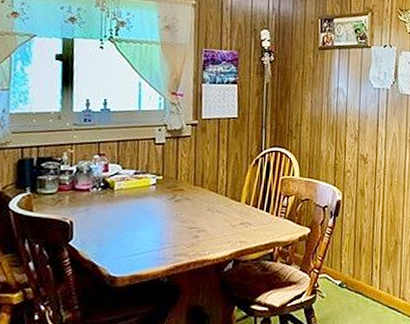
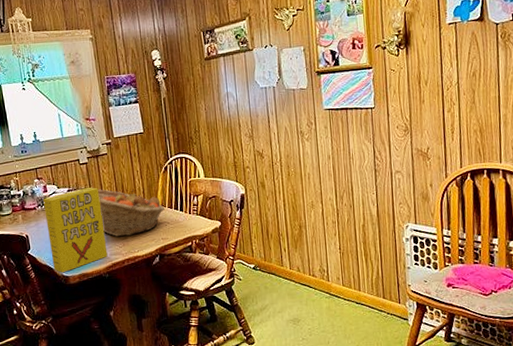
cereal box: none [98,172,174,273] -> present [43,187,108,273]
fruit basket: none [170,176,249,234] -> present [98,189,165,237]

